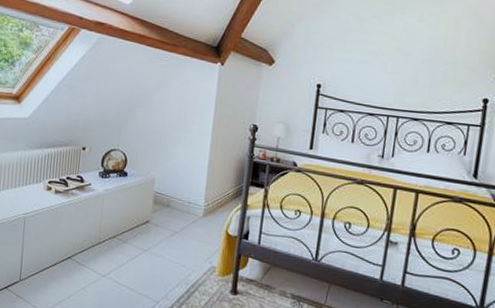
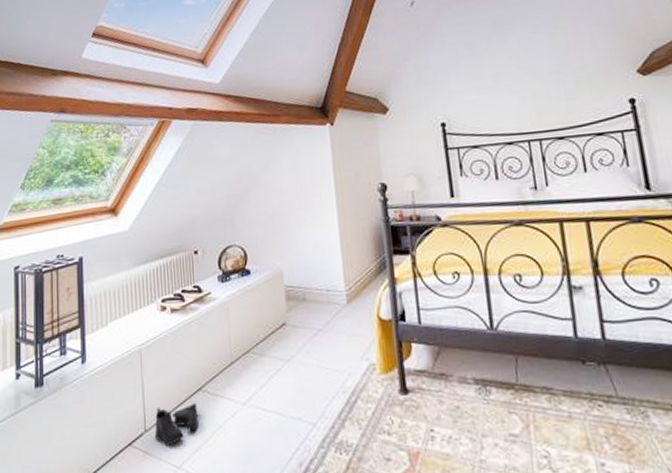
boots: none [27,265,65,295] -> present [154,402,198,445]

